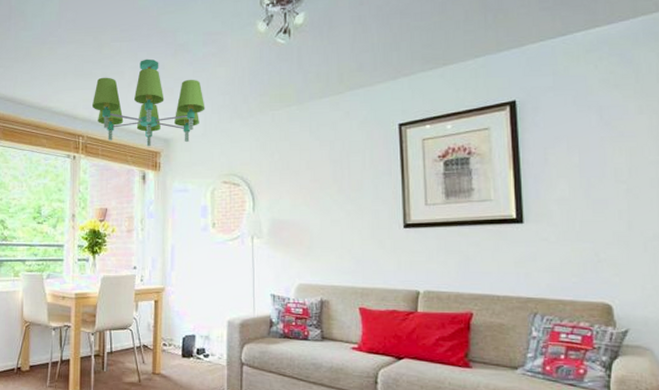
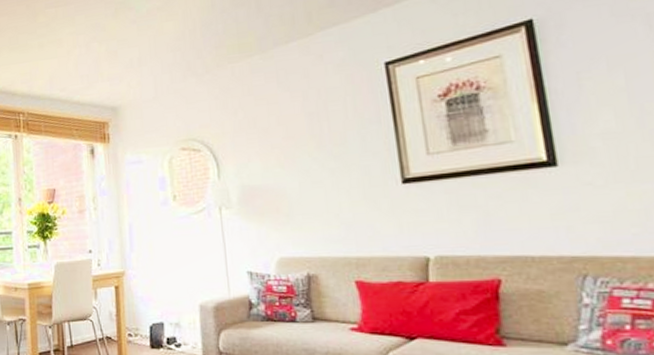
chandelier: present [91,59,205,147] -> none [30,22,155,118]

